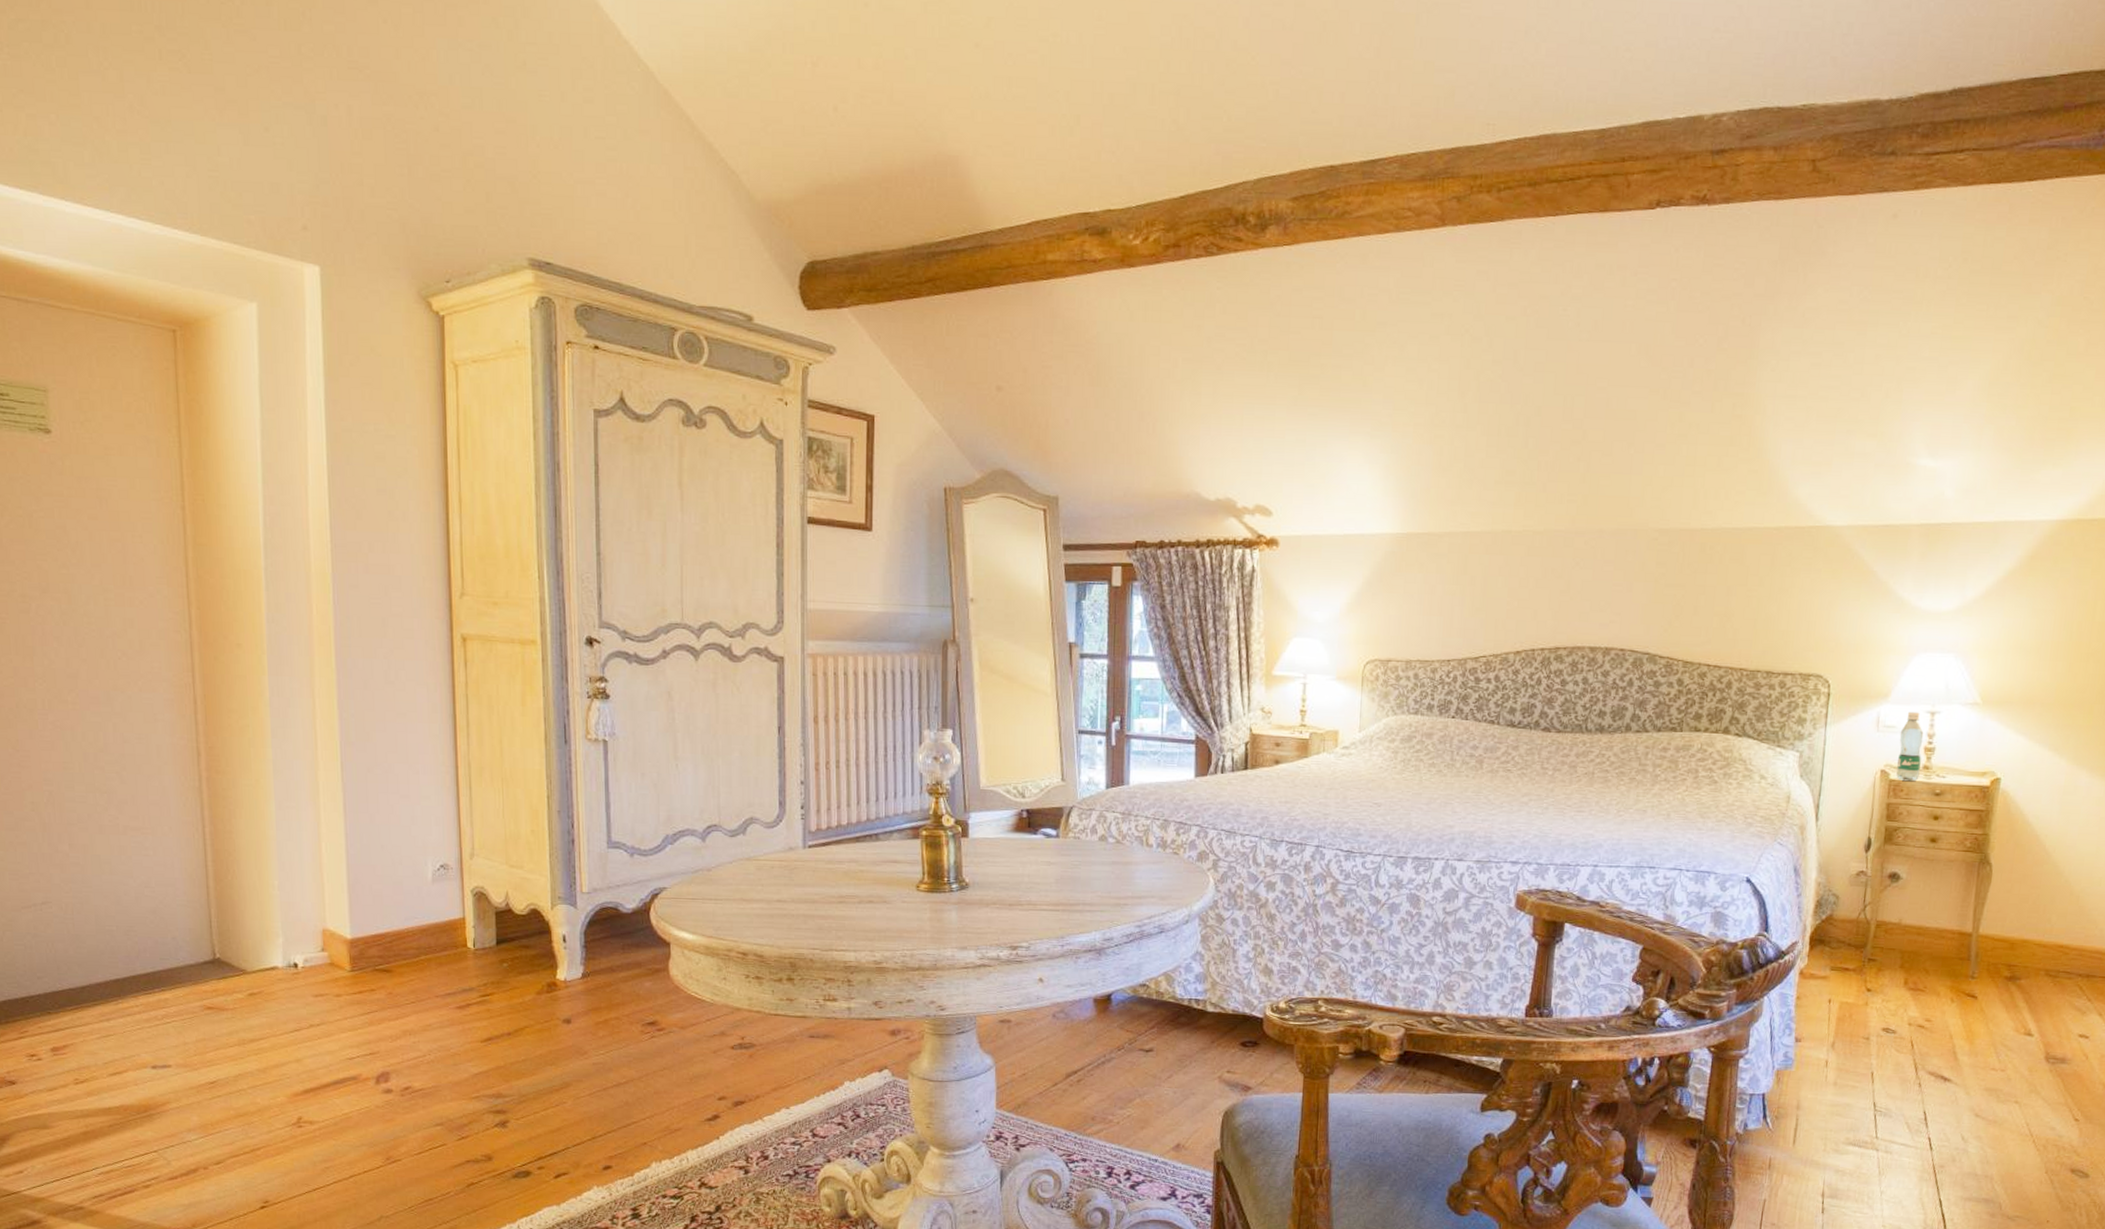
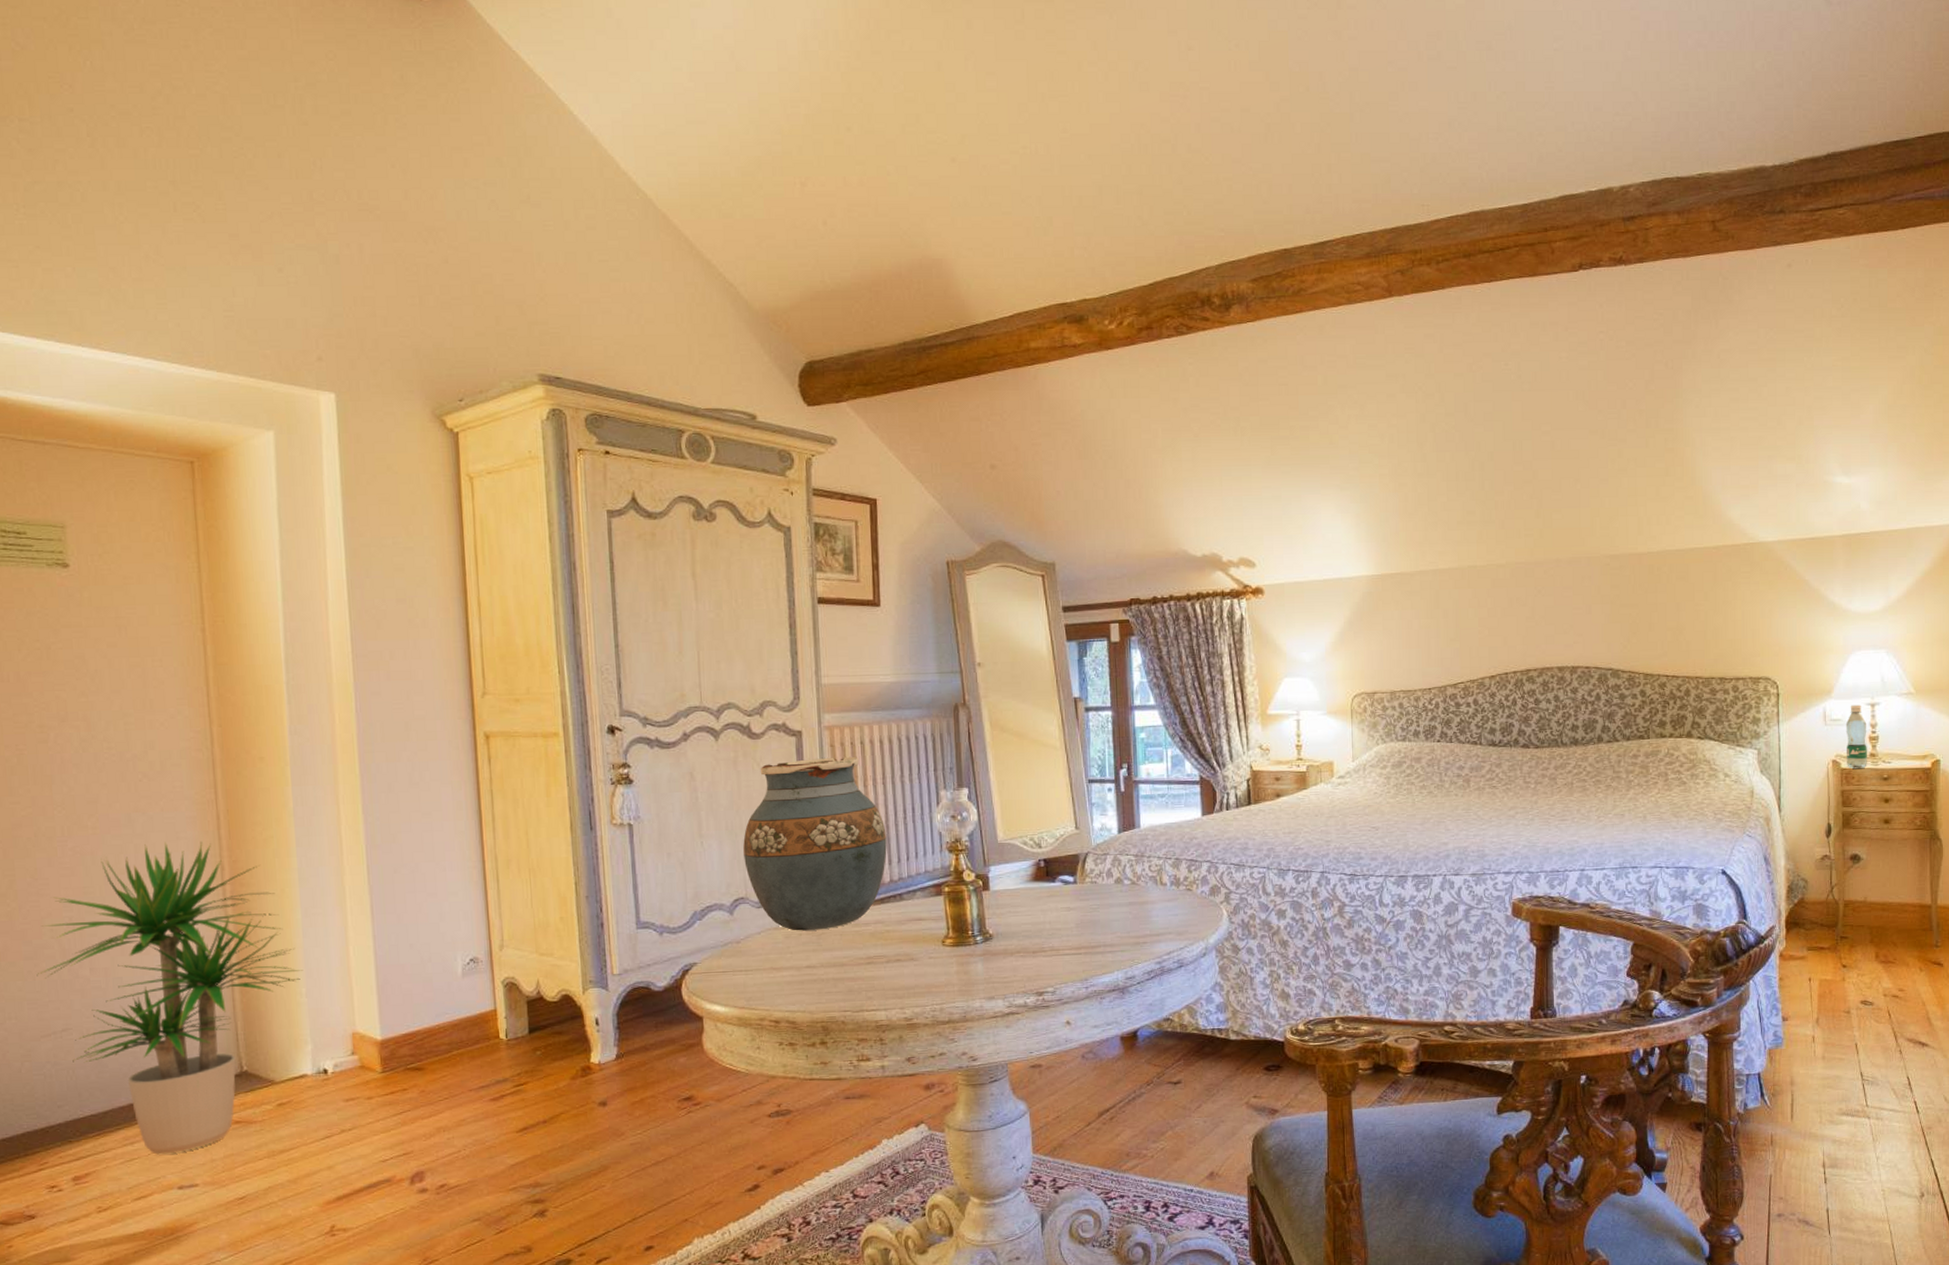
potted plant: none [18,723,277,1034] -> present [36,841,304,1155]
vase: none [719,686,865,865] -> present [743,756,887,931]

